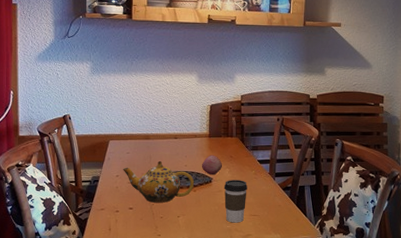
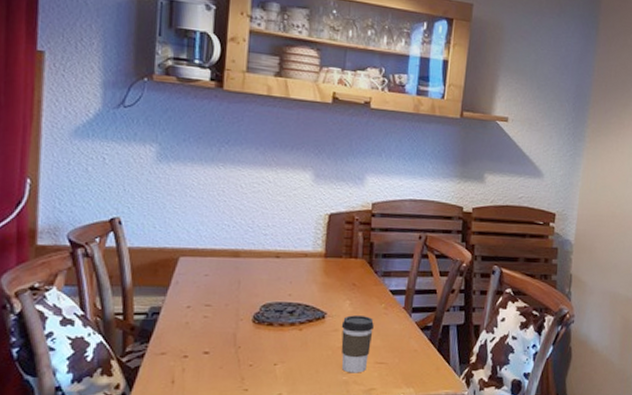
teapot: present [123,160,195,203] -> none [197,287,301,345]
fruit: present [201,155,223,175] -> none [311,281,342,309]

